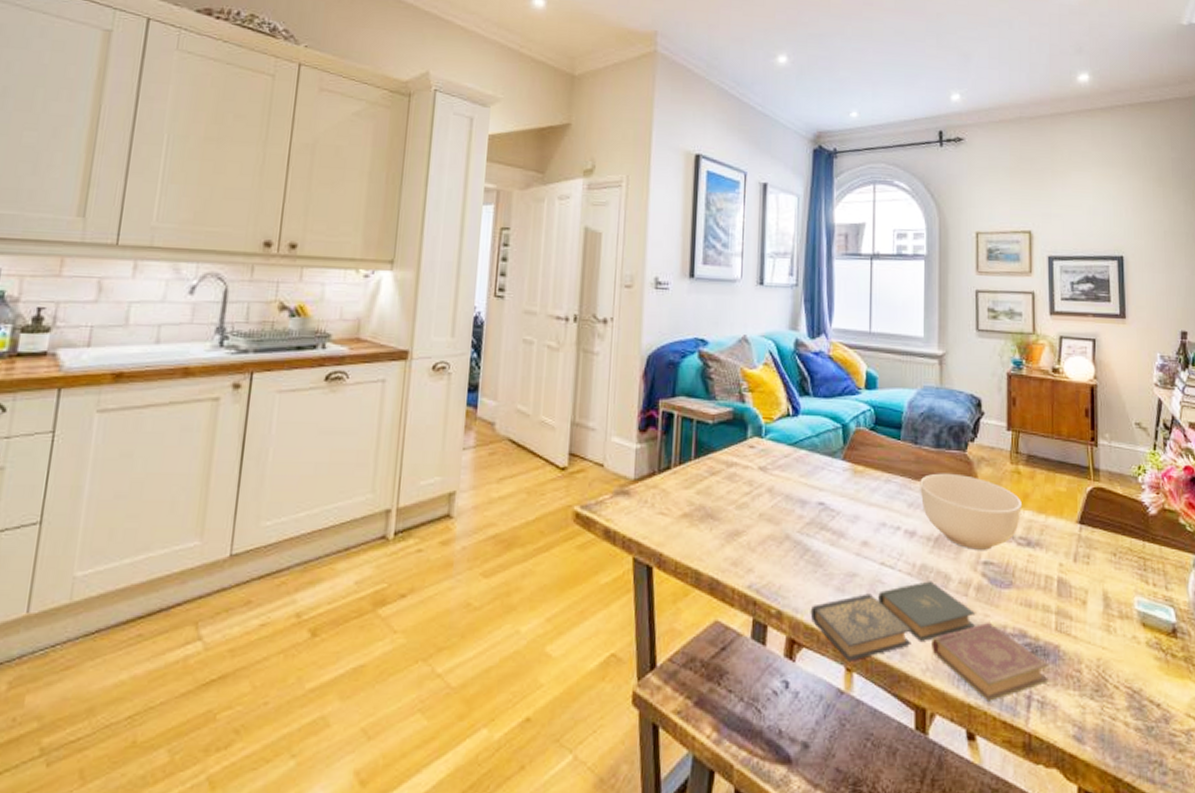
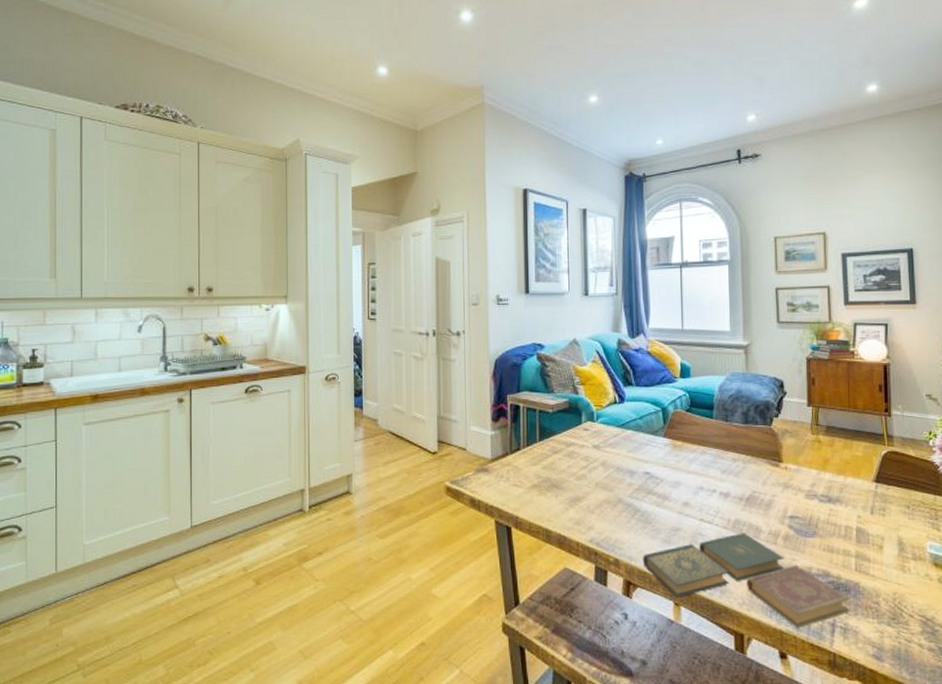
bowl: present [920,473,1022,550] -> none [731,444,823,507]
books: none [1014,353,1059,378] -> present [812,339,854,360]

